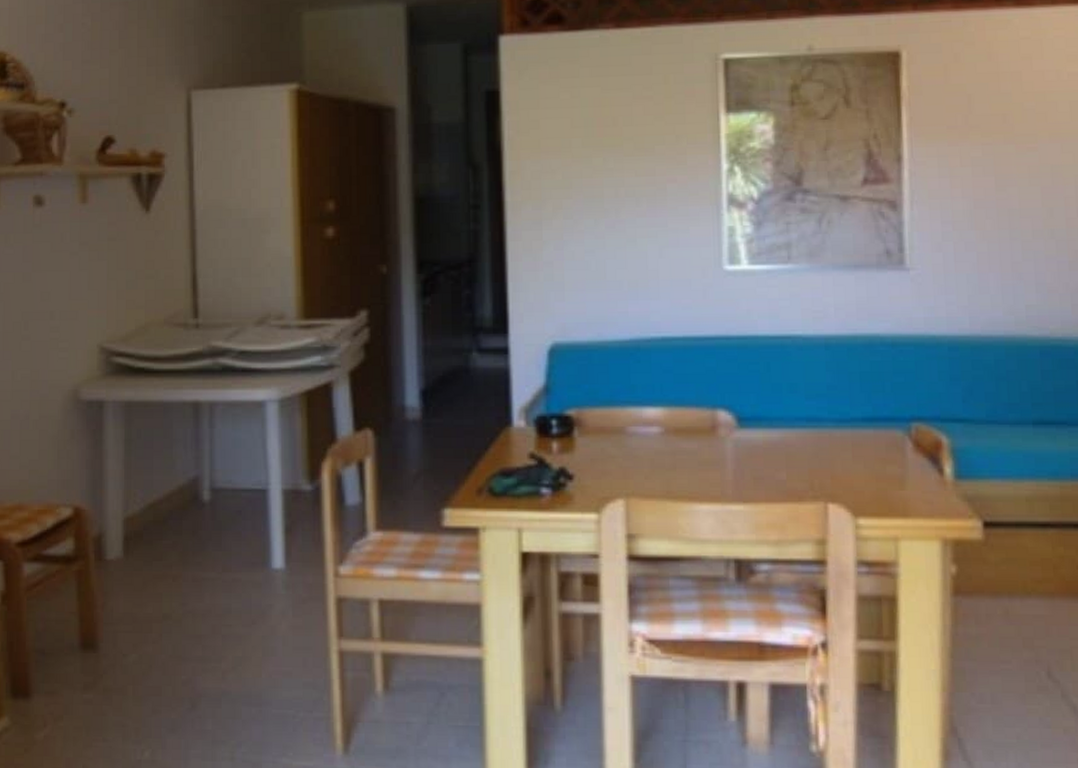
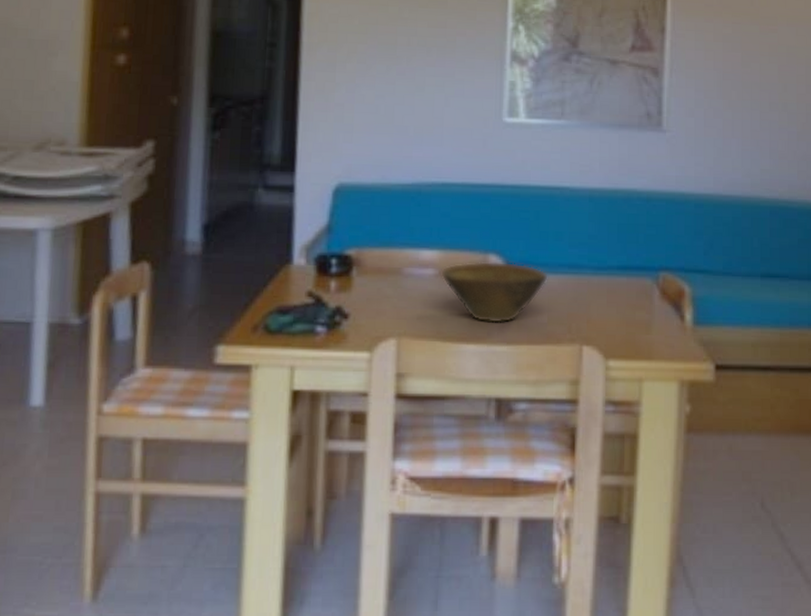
bowl: none [667,417,784,481] -> present [441,261,548,323]

